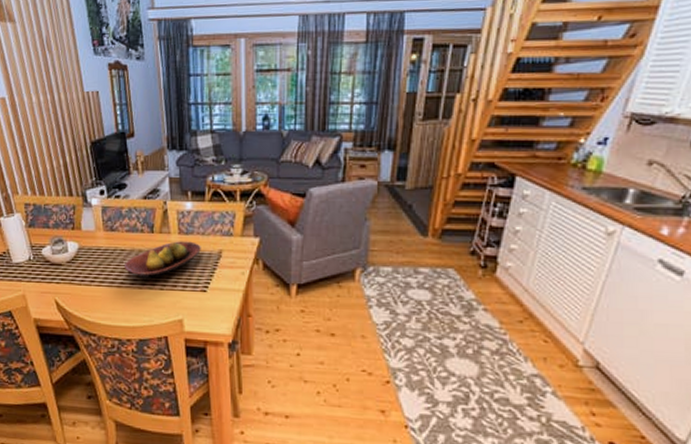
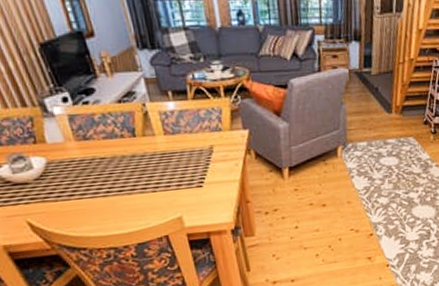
fruit bowl: present [125,241,201,280] -> none [107,140,191,185]

